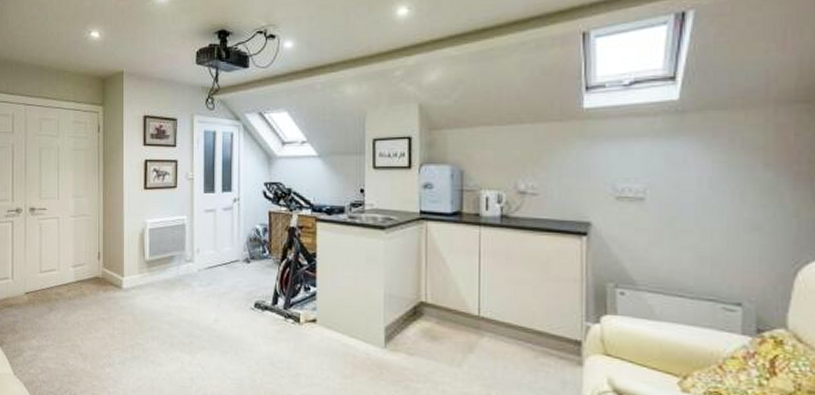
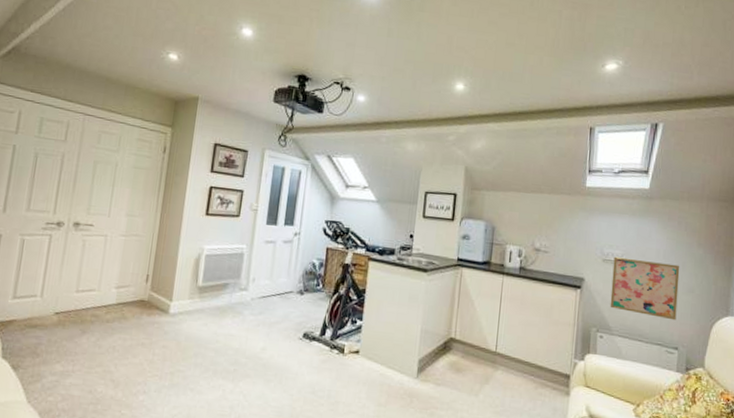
wall art: none [631,192,737,268] -> present [610,256,680,321]

